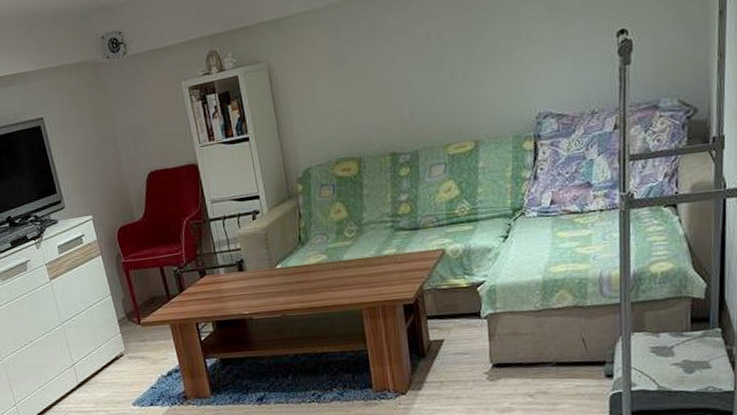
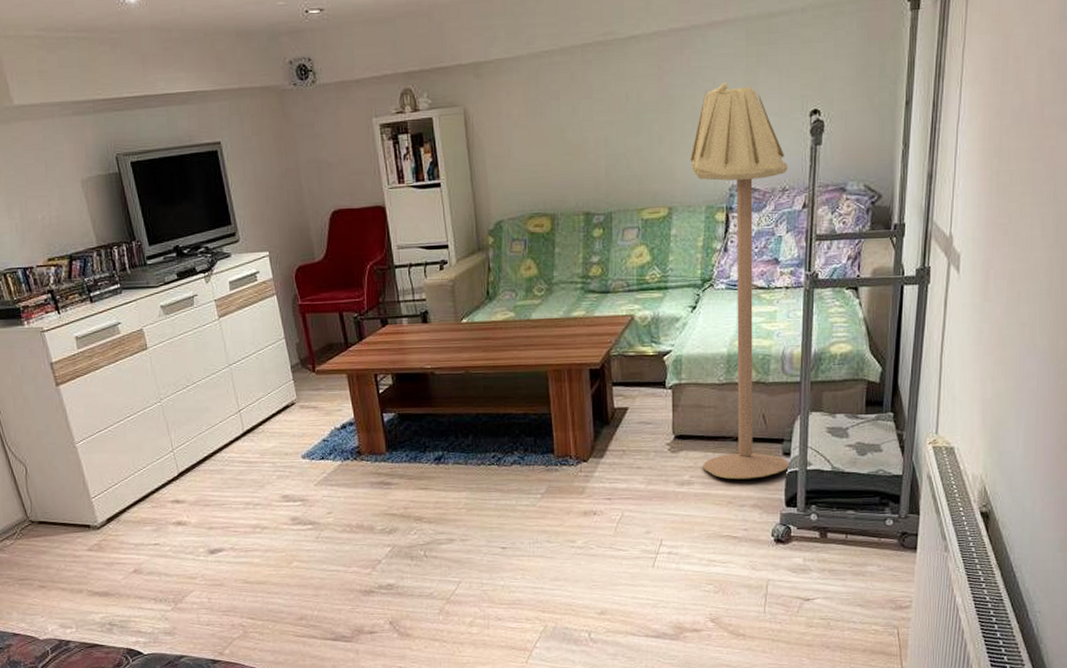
floor lamp: none [494,12,612,405] -> present [690,83,789,480]

